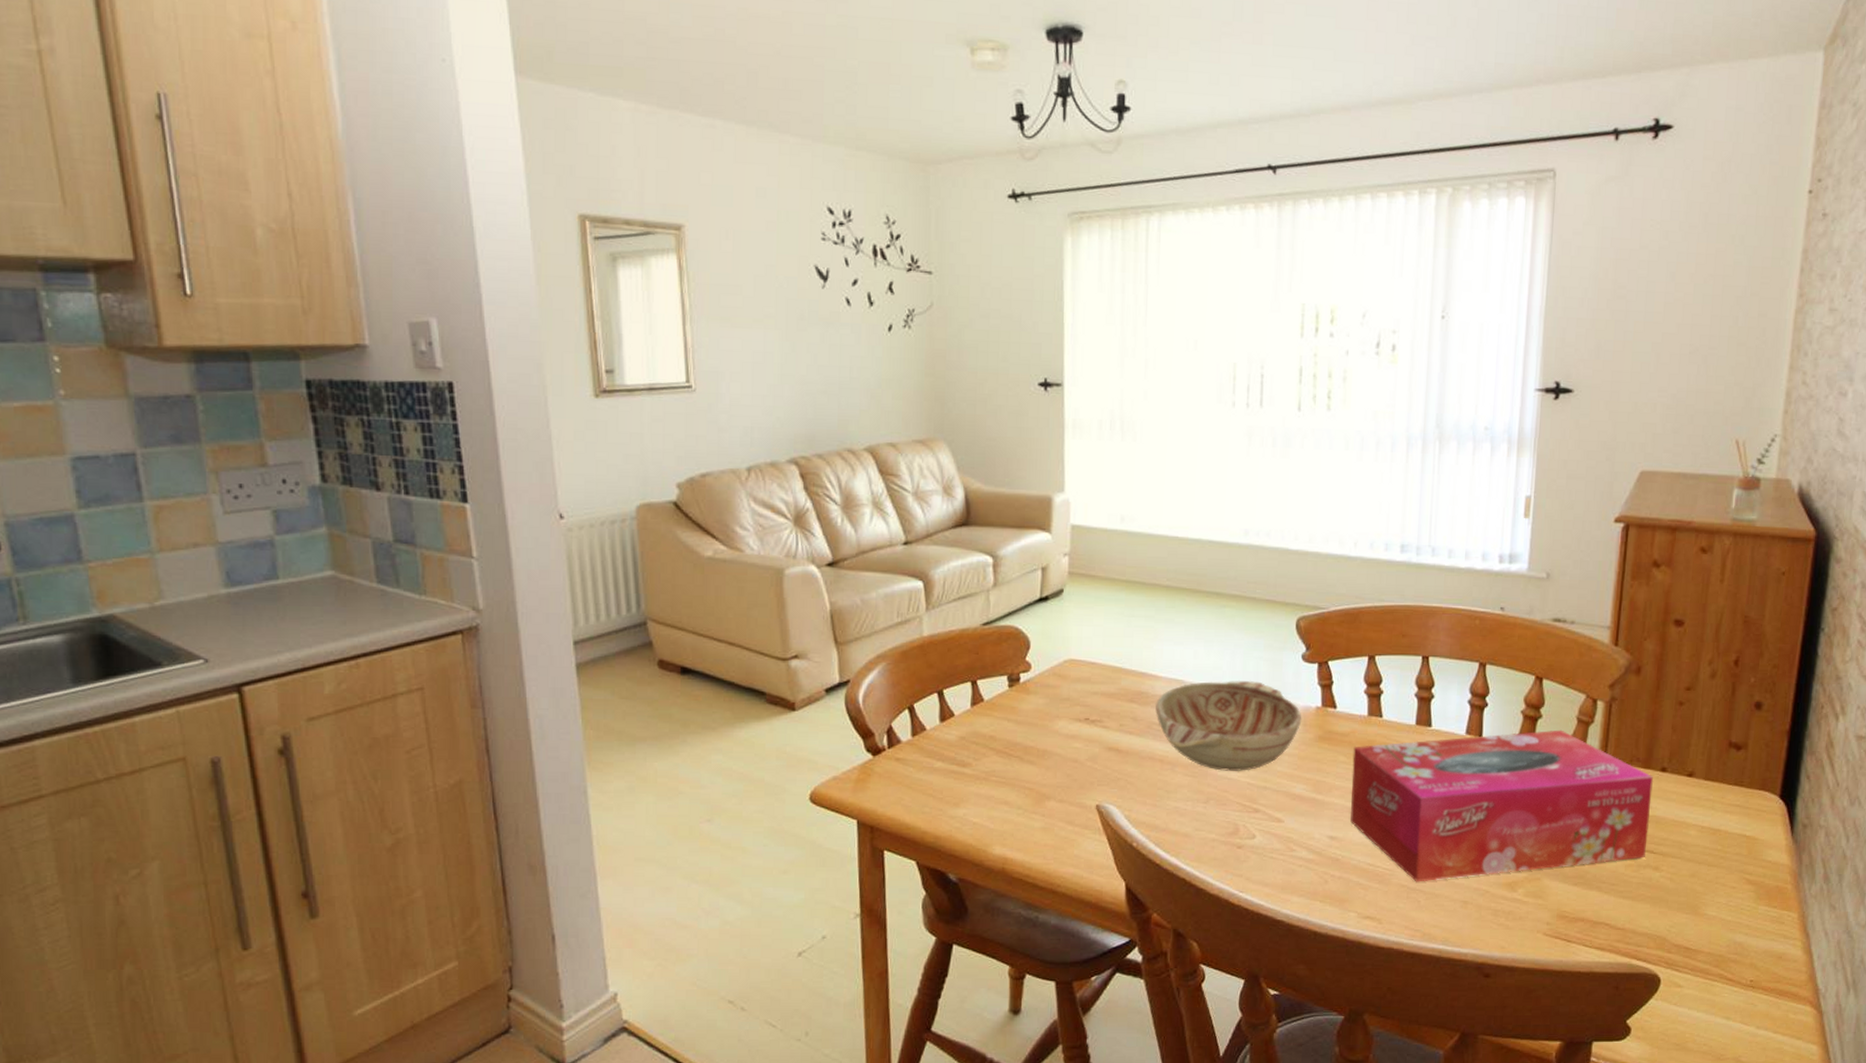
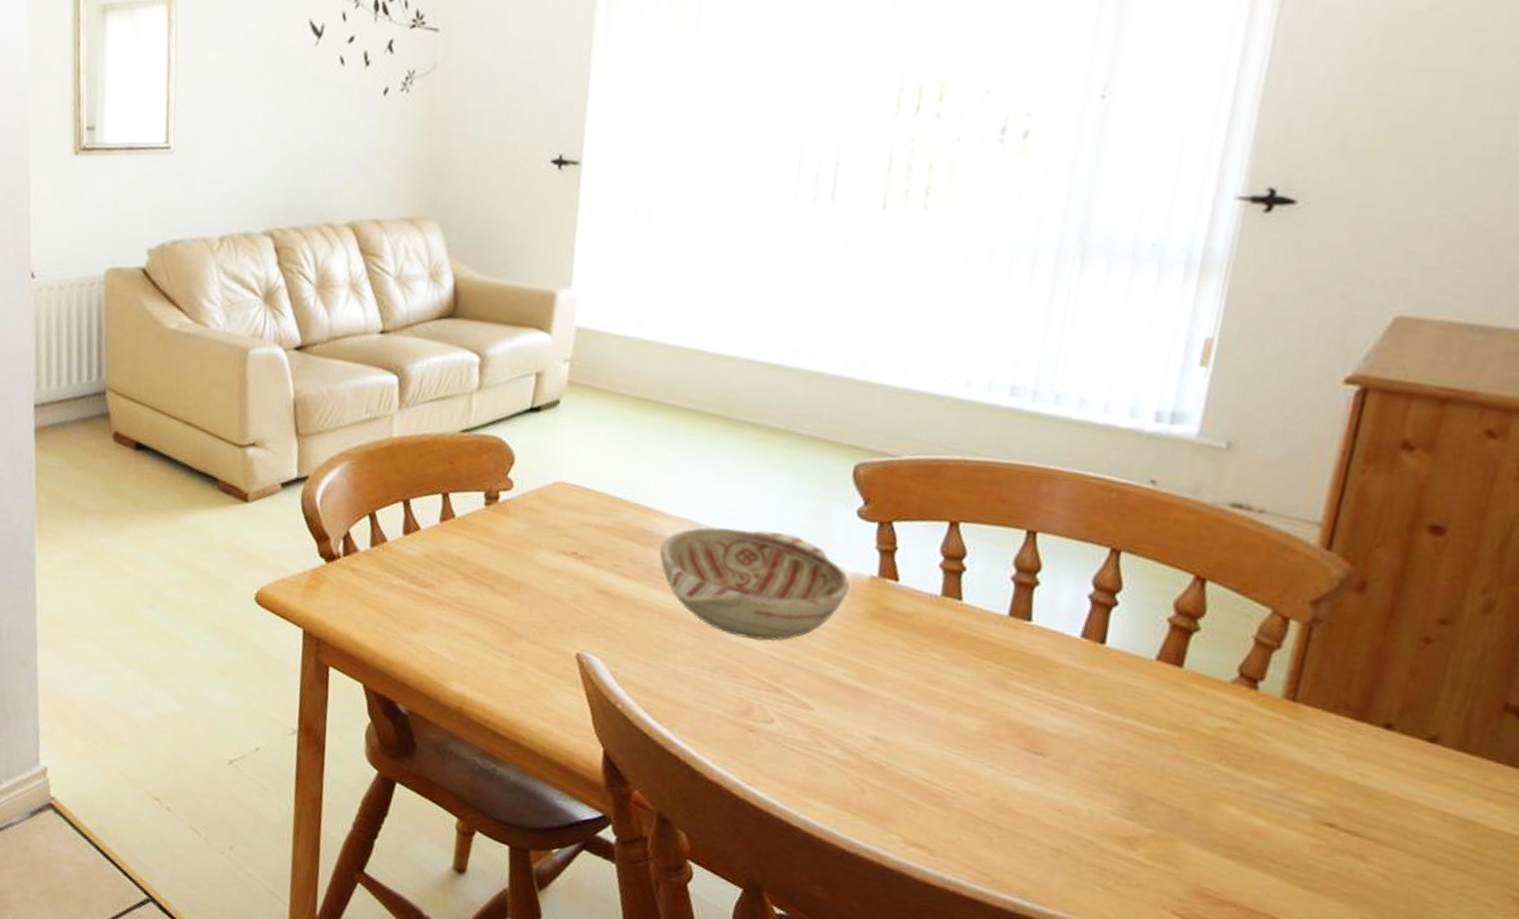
tissue box: present [1350,729,1654,882] -> none [904,632,1371,840]

